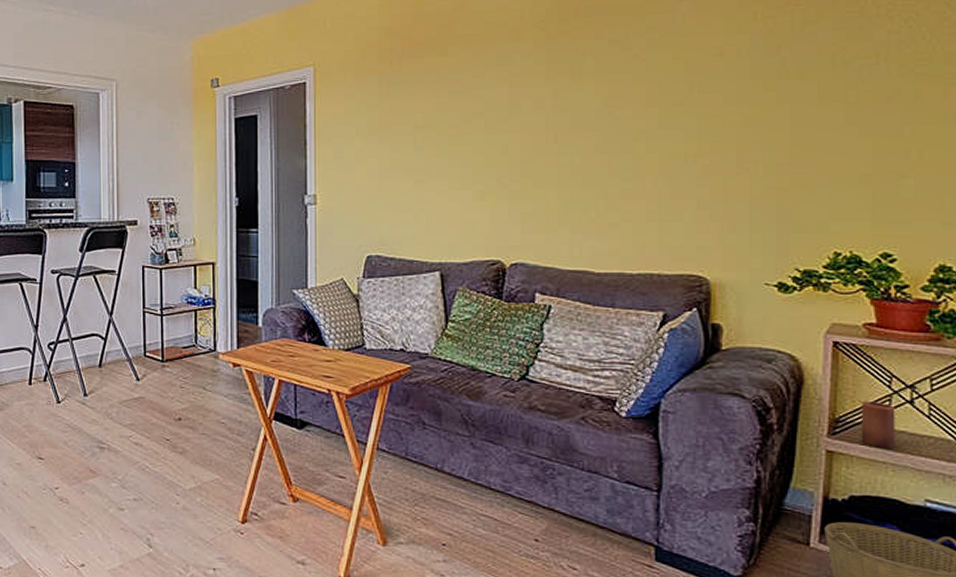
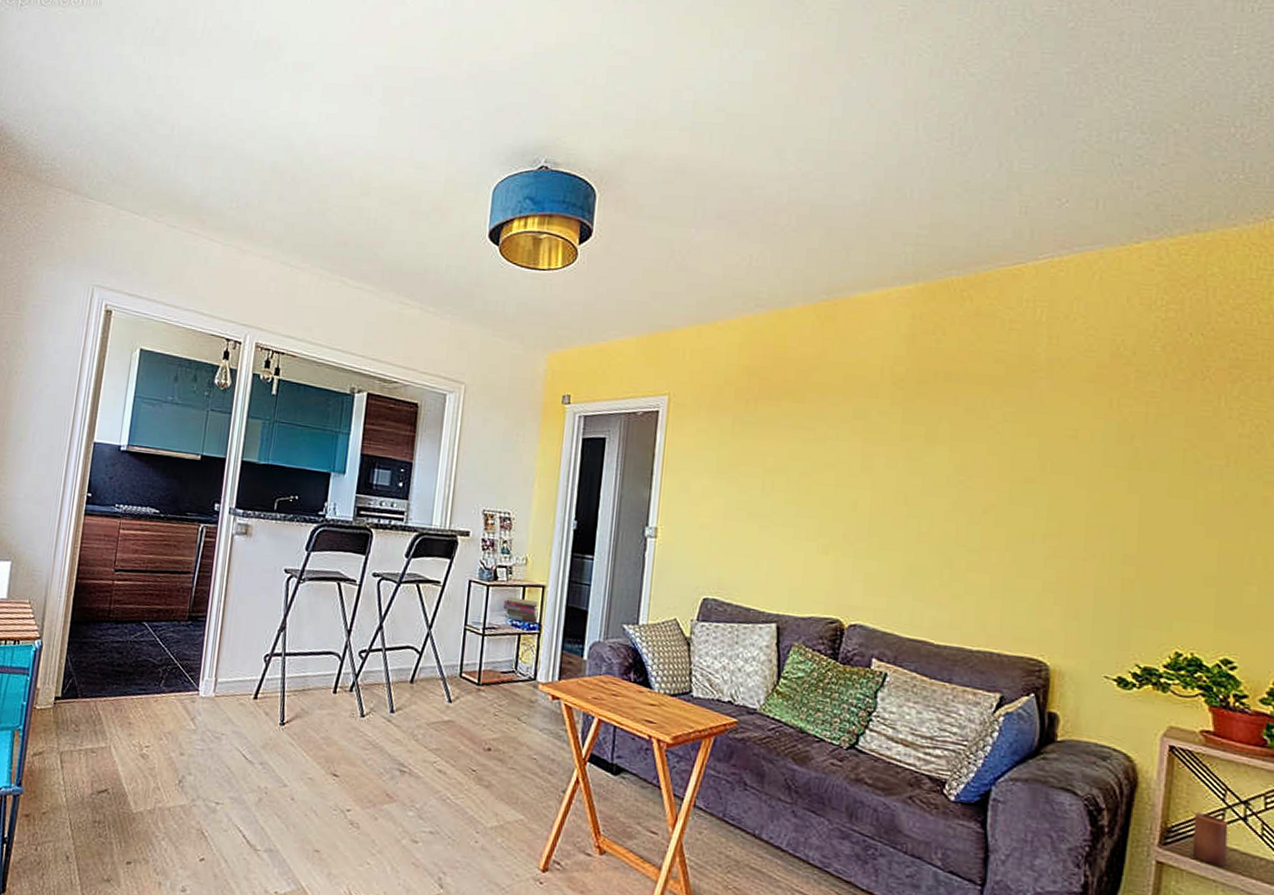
books: none [177,277,210,298] -> present [502,596,538,623]

